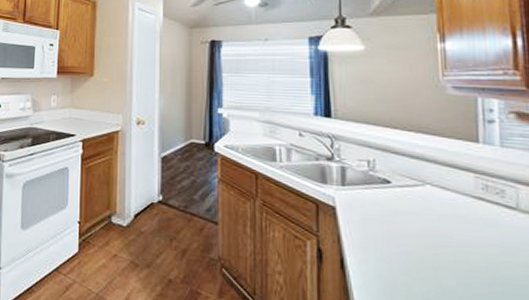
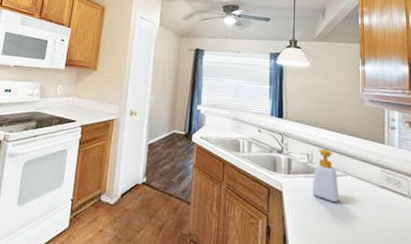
soap bottle: none [376,152,415,218] -> present [312,148,339,202]

